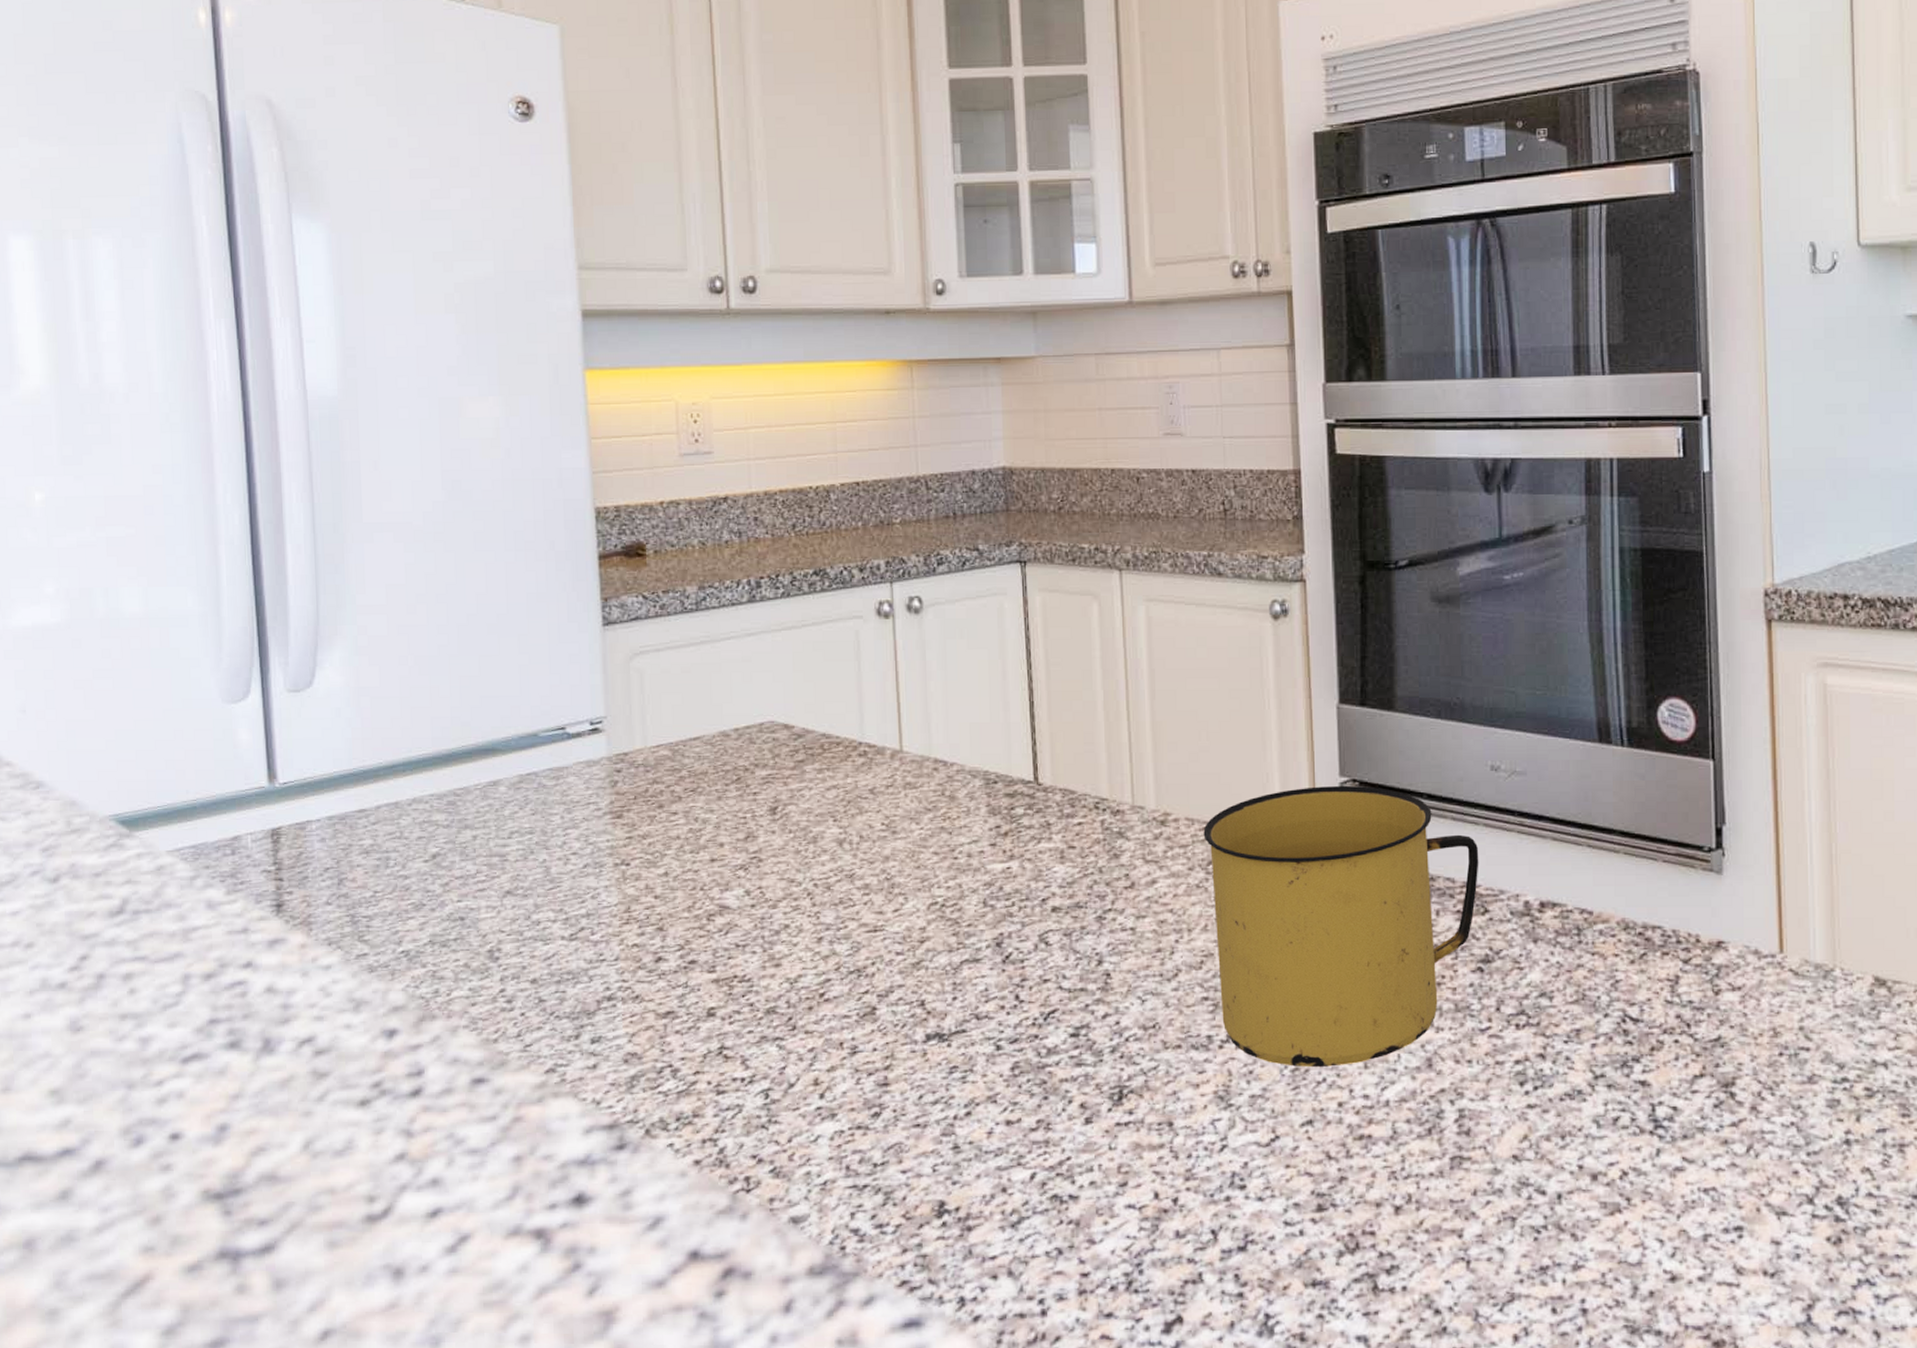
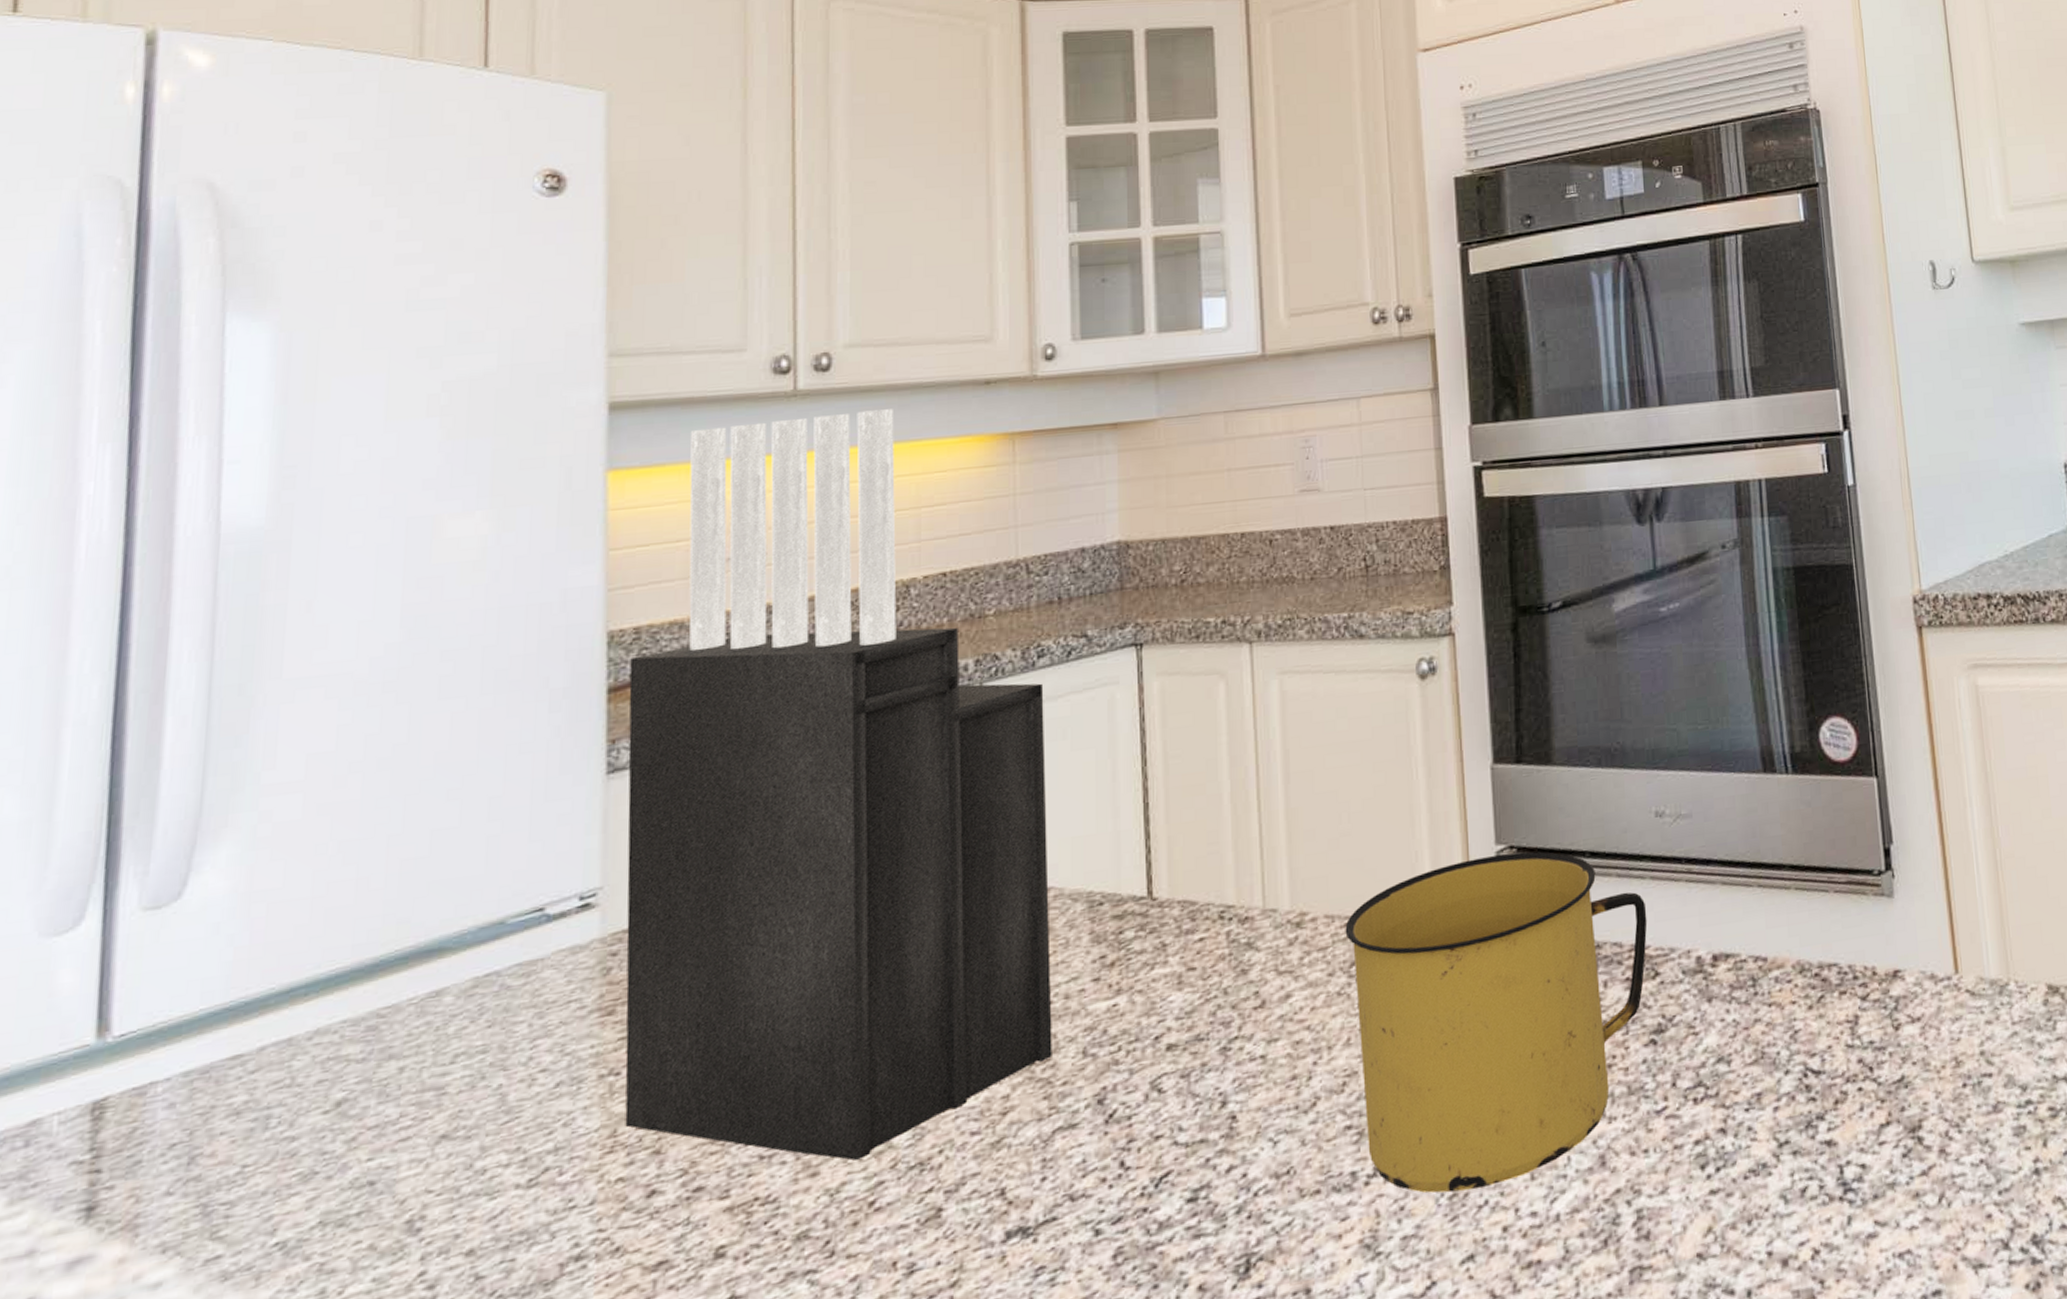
knife block: none [614,331,959,961] -> present [625,409,1052,1162]

